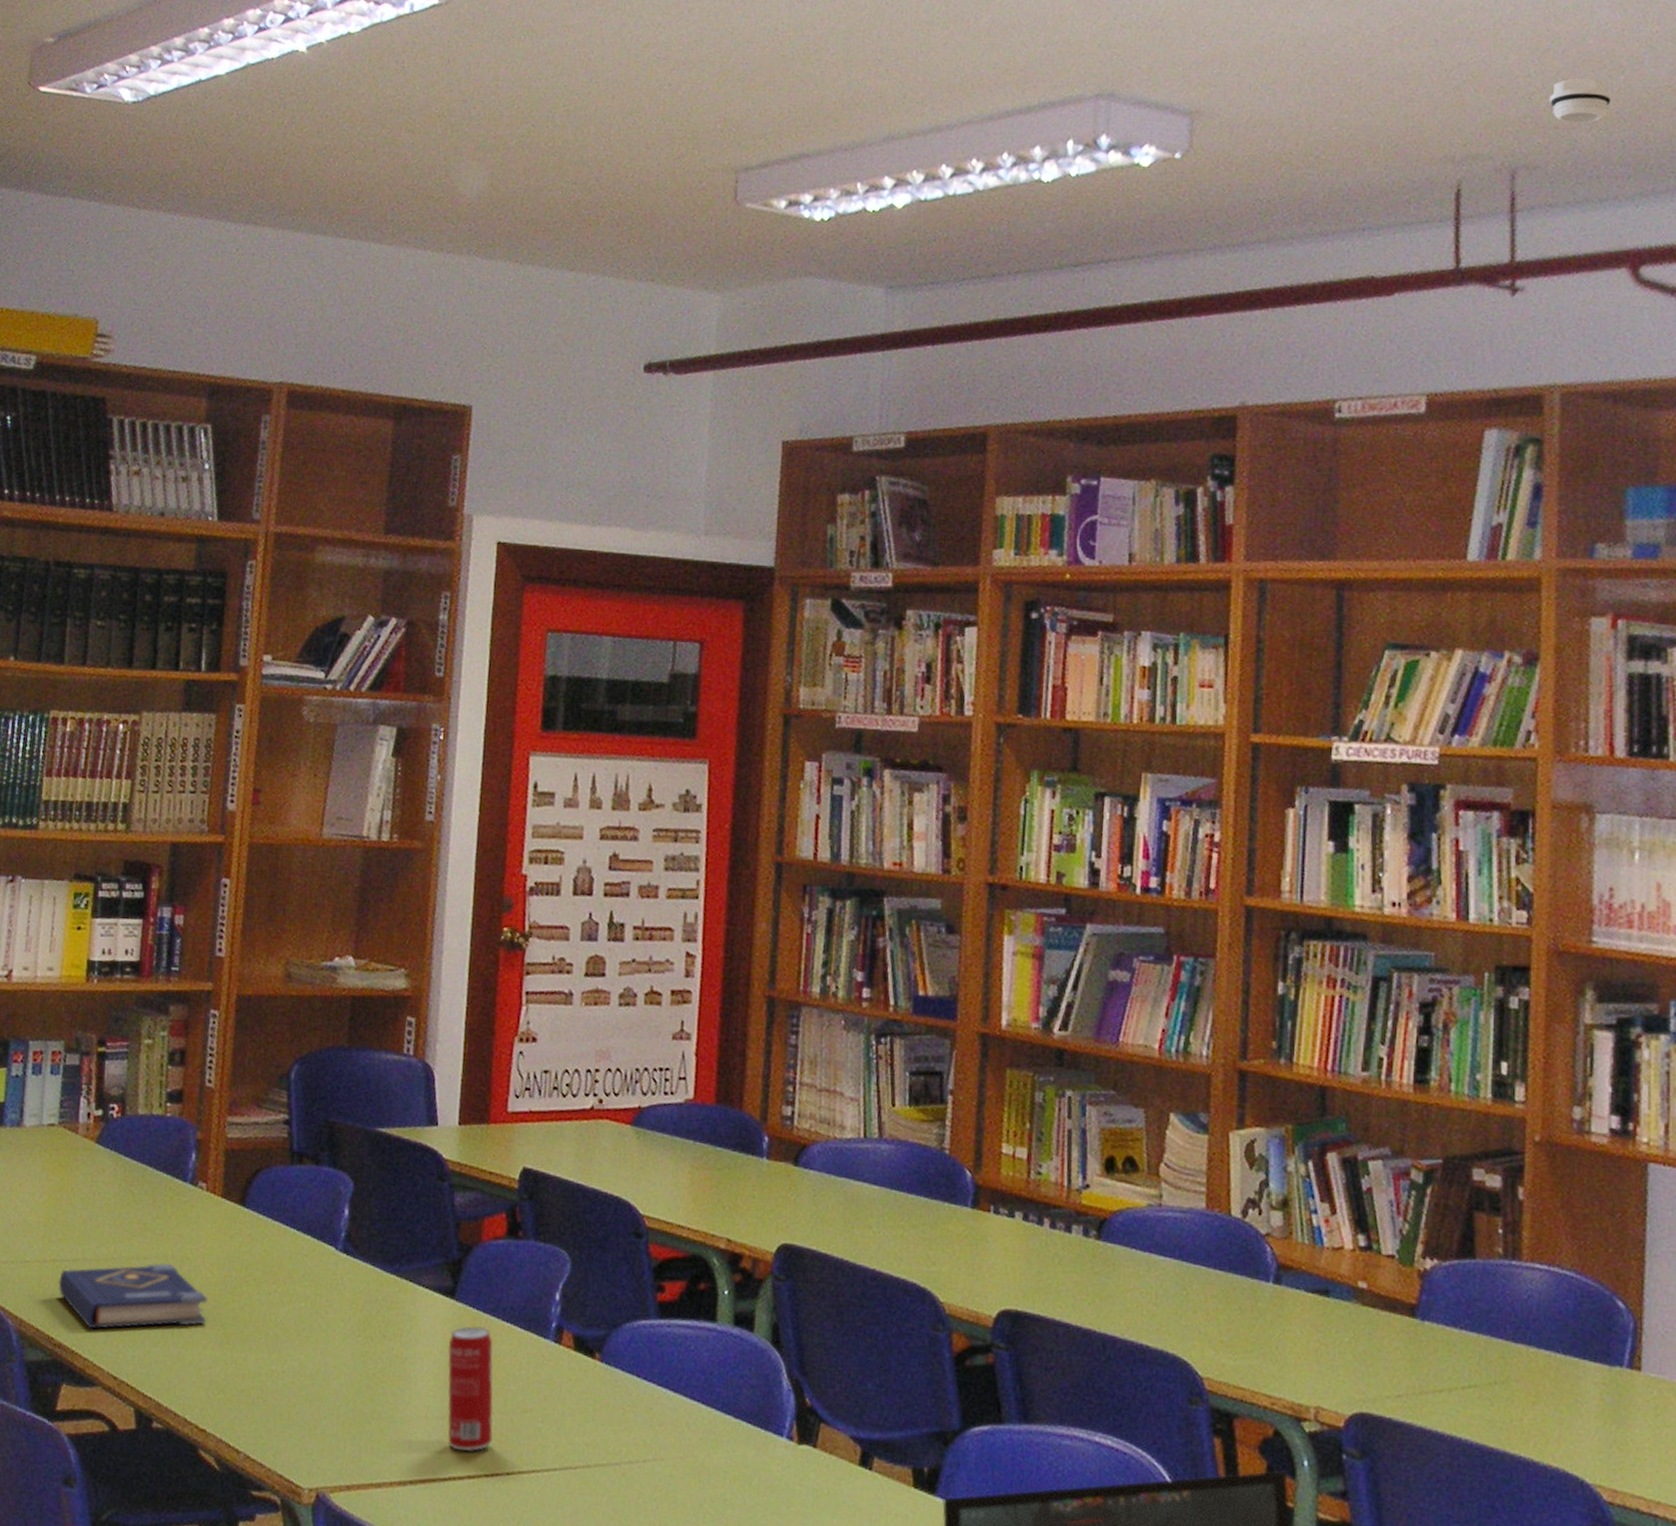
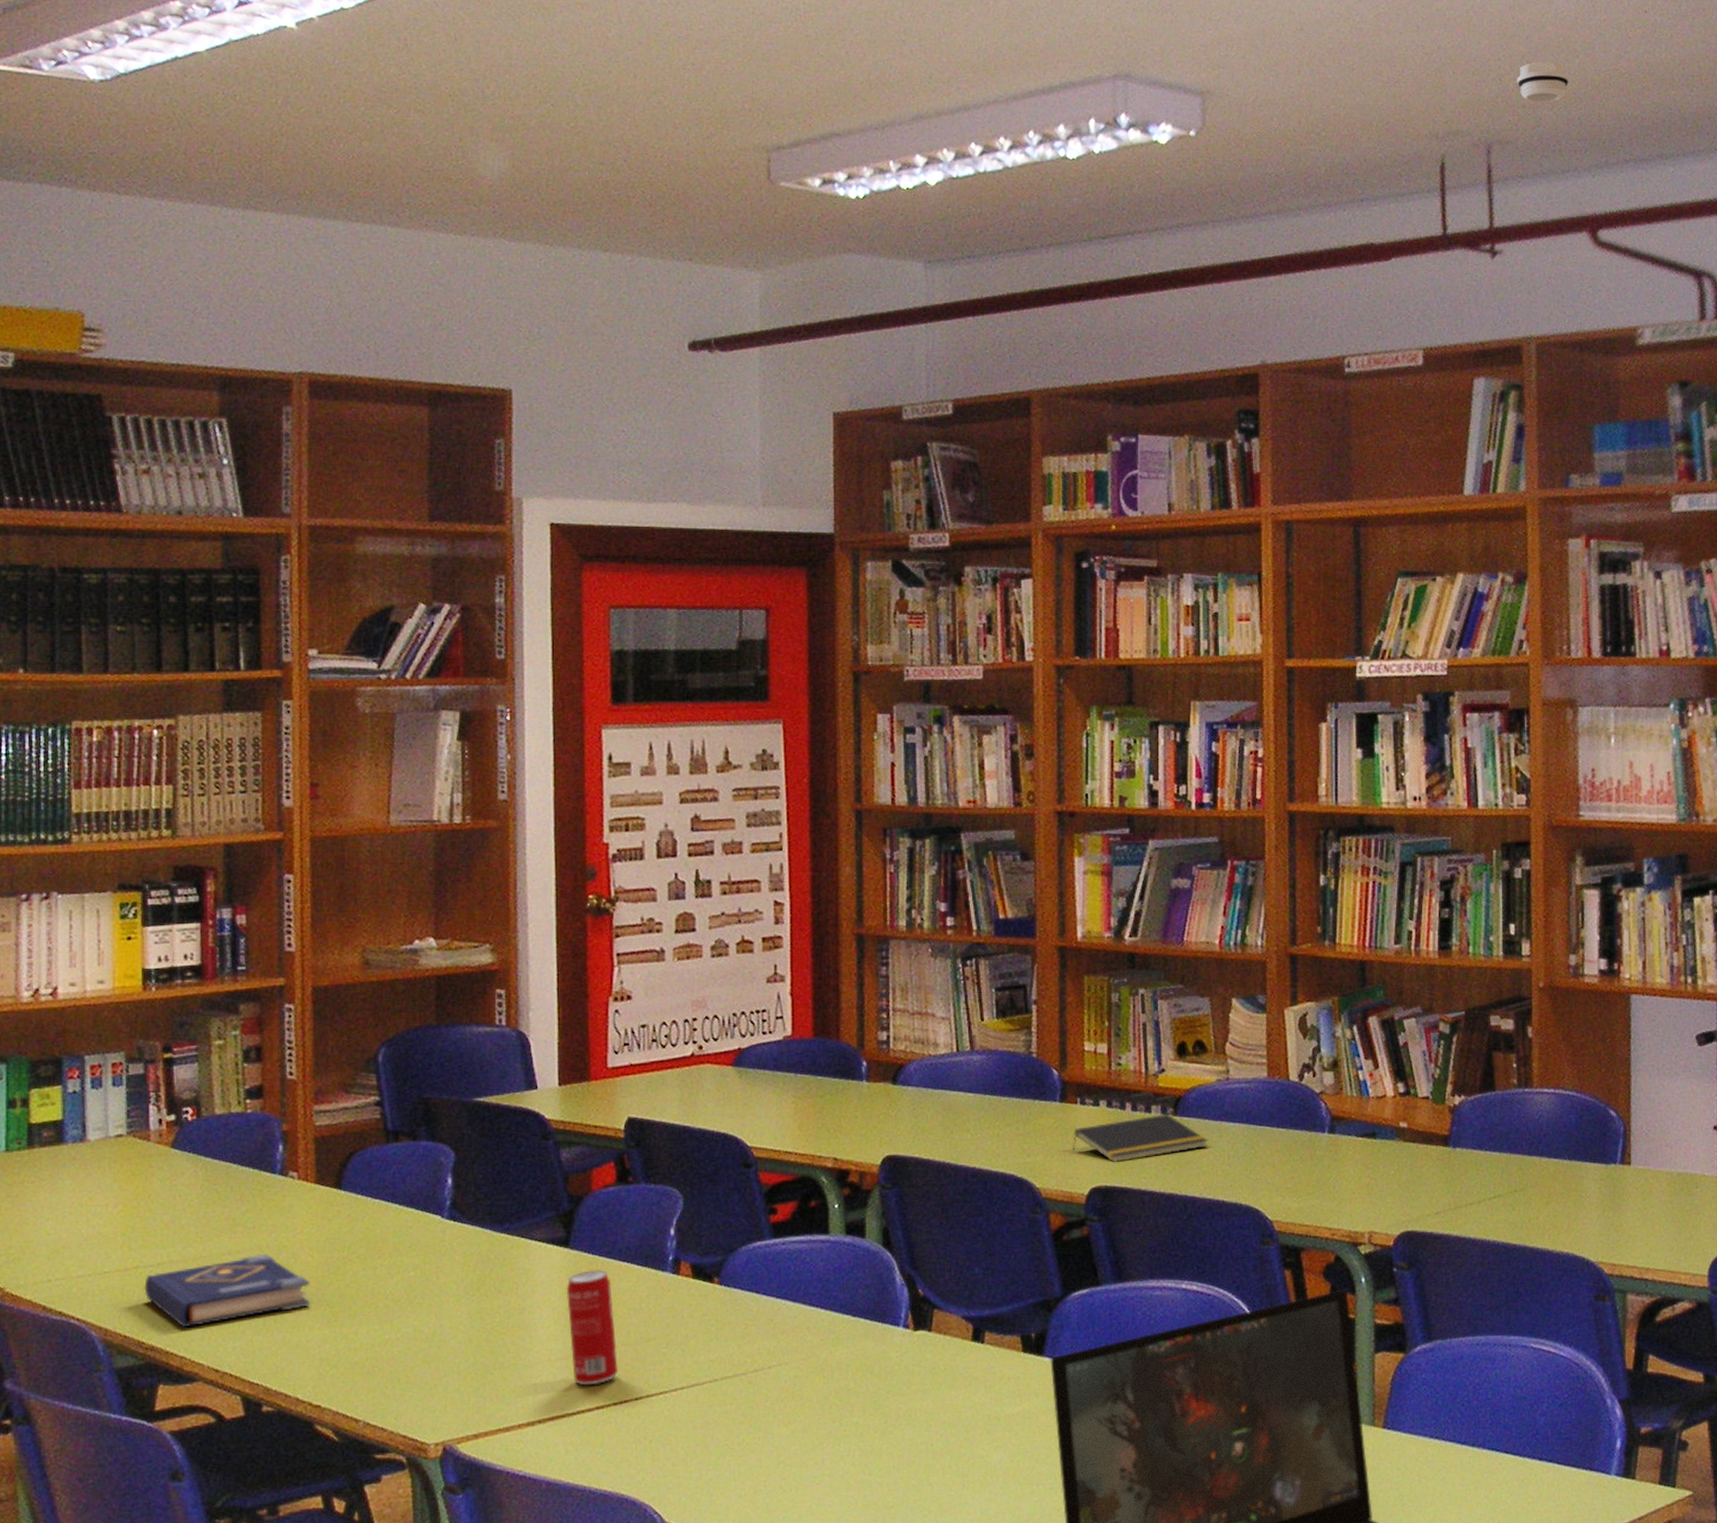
notepad: none [982,1236,1134,1286] -> present [1073,1113,1208,1162]

